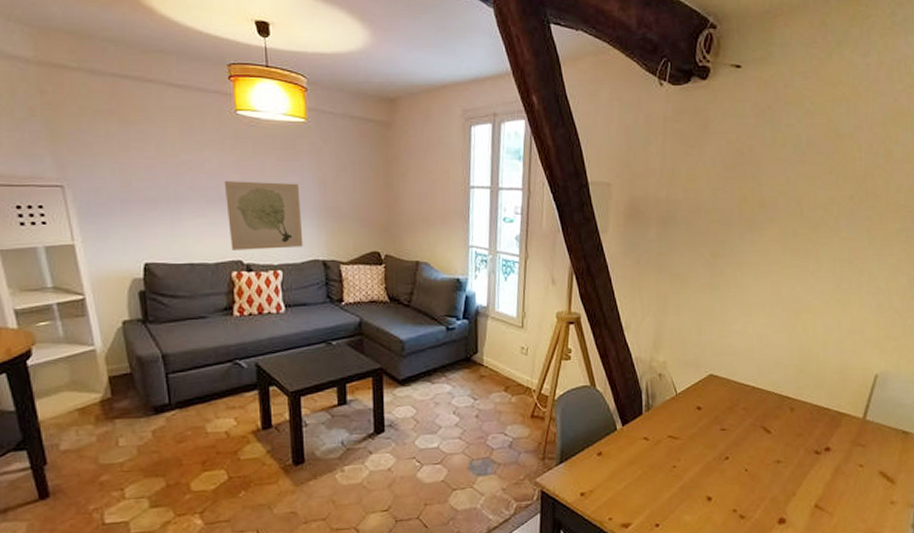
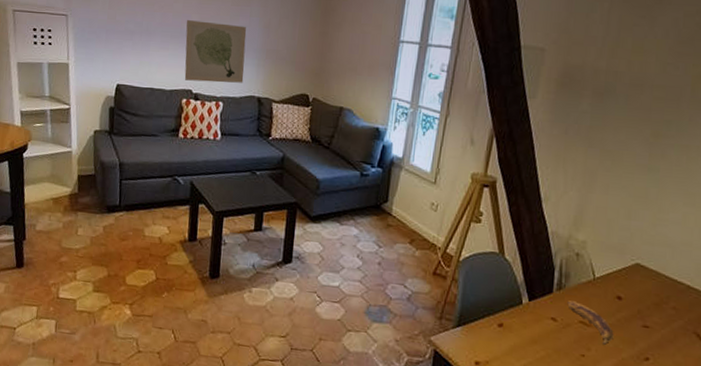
banana: none [656,418,698,454] -> present [567,301,614,346]

